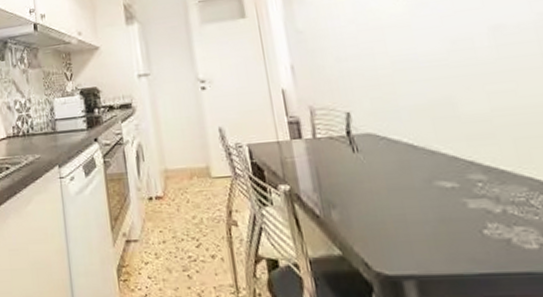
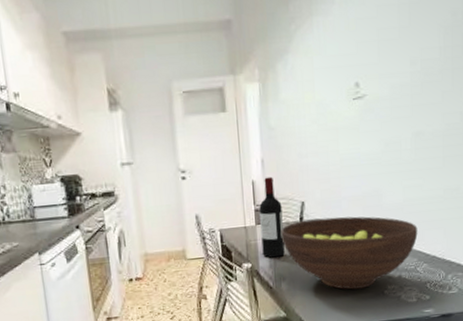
wine bottle: none [293,84,332,179] -> present [259,176,285,258]
fruit bowl: none [323,130,523,226] -> present [281,216,418,290]

